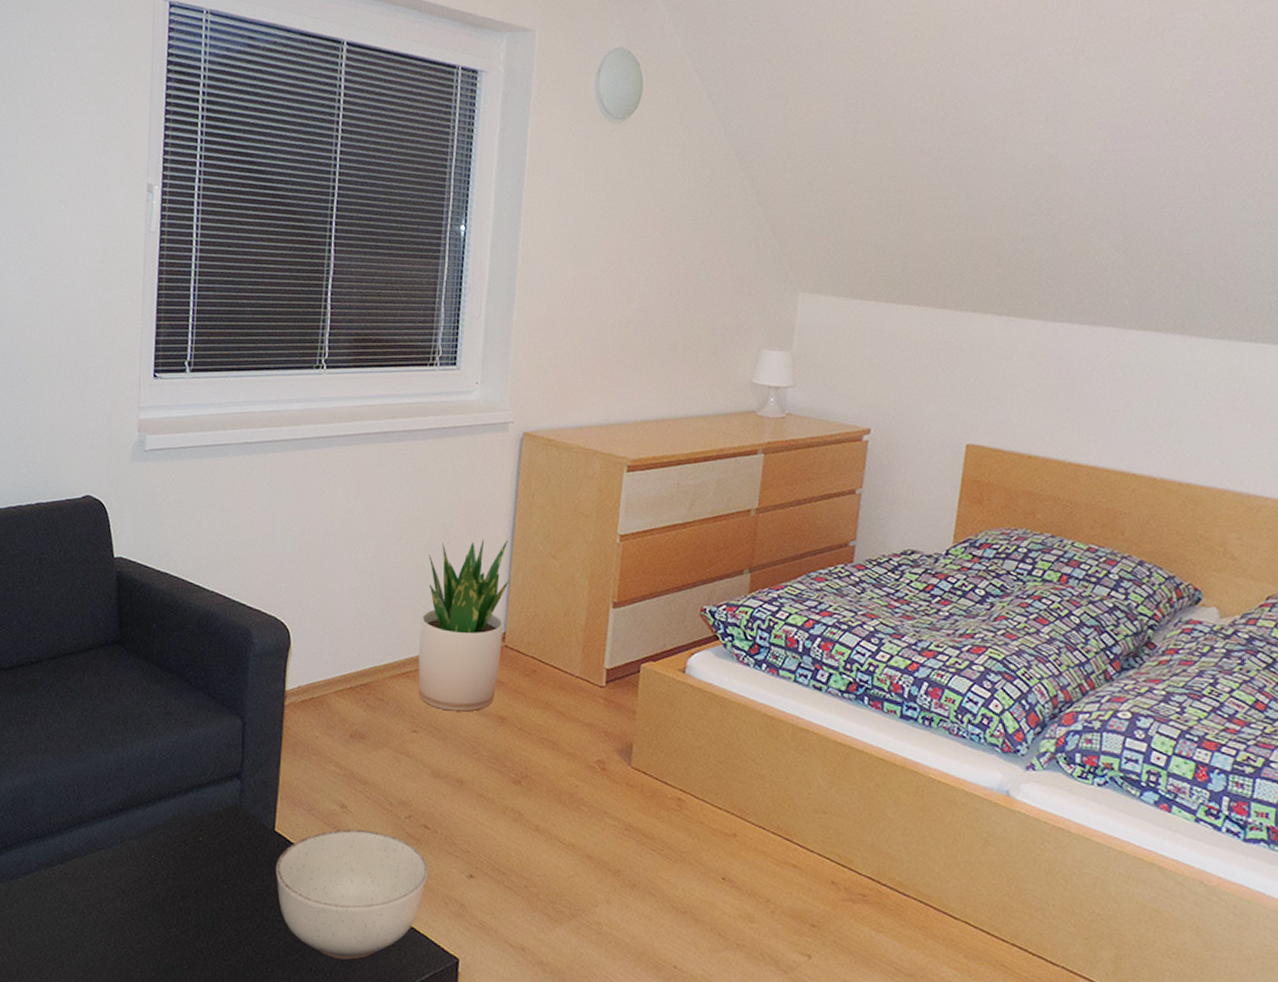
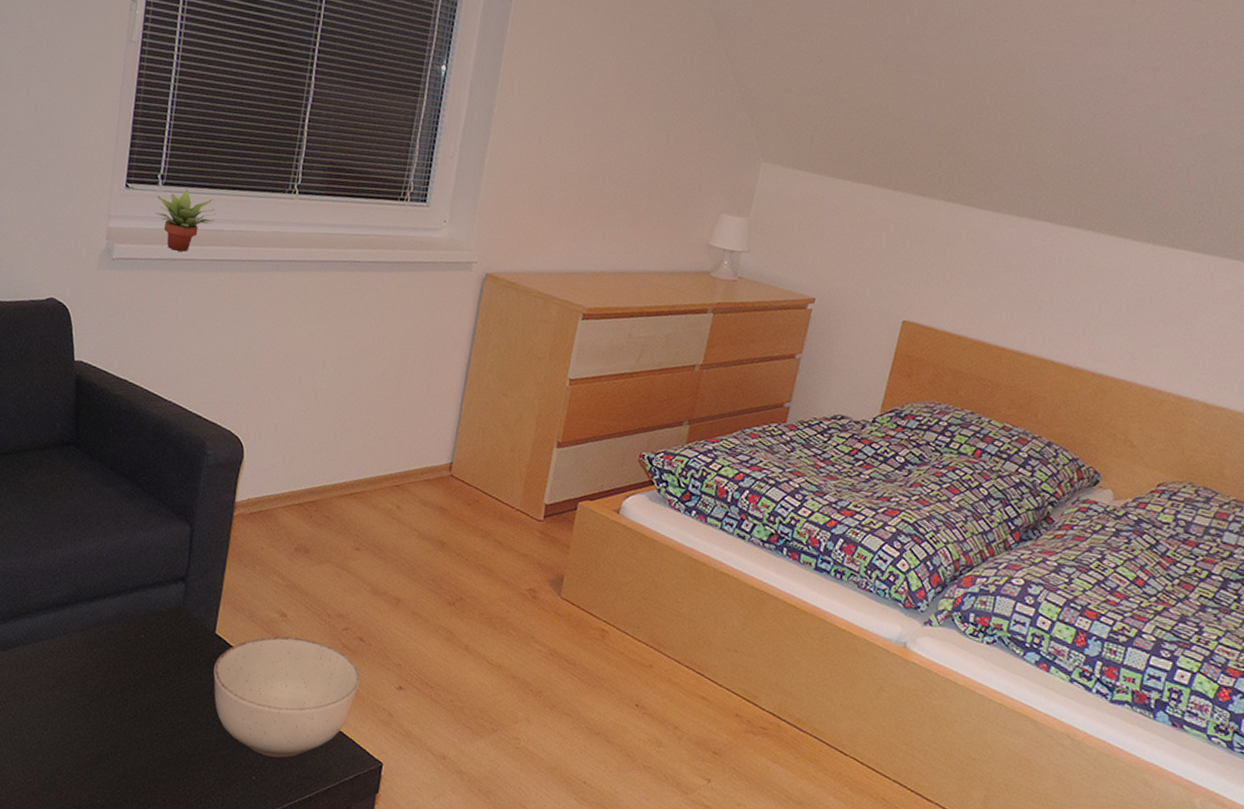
succulent plant: none [185,374,246,437] -> present [155,189,216,252]
planter: present [418,539,510,712] -> none [364,372,462,535]

